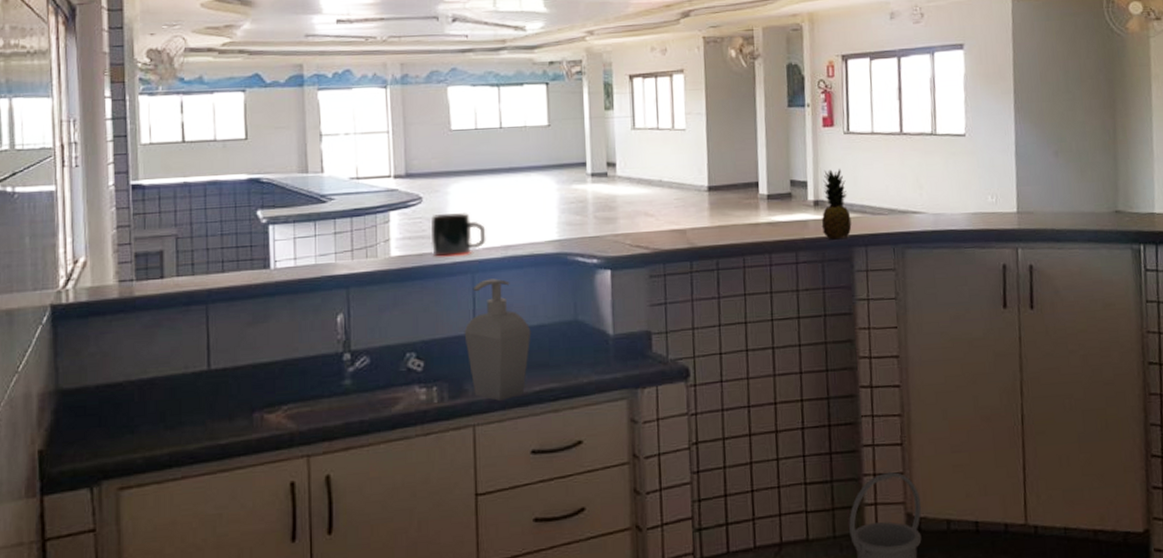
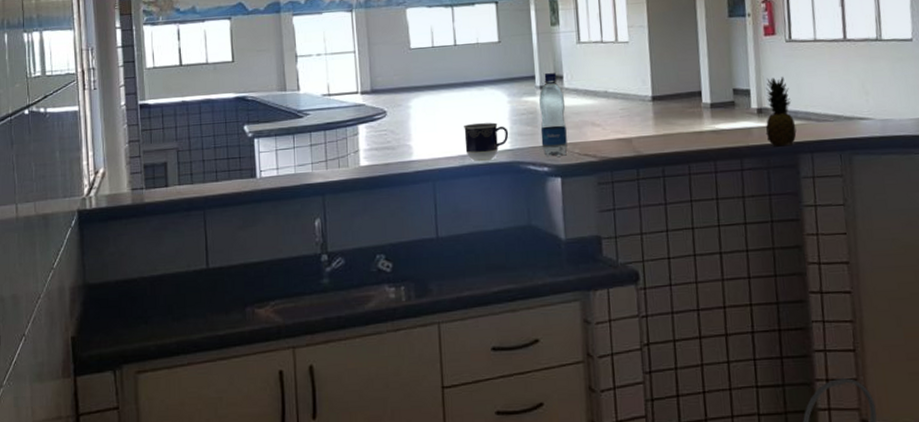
mug: present [431,213,486,257] -> none [395,125,445,166]
soap bottle: present [464,278,531,402] -> none [427,186,489,302]
cup: none [508,211,556,253] -> present [464,122,509,162]
bottle: none [590,160,619,250] -> present [539,73,568,158]

